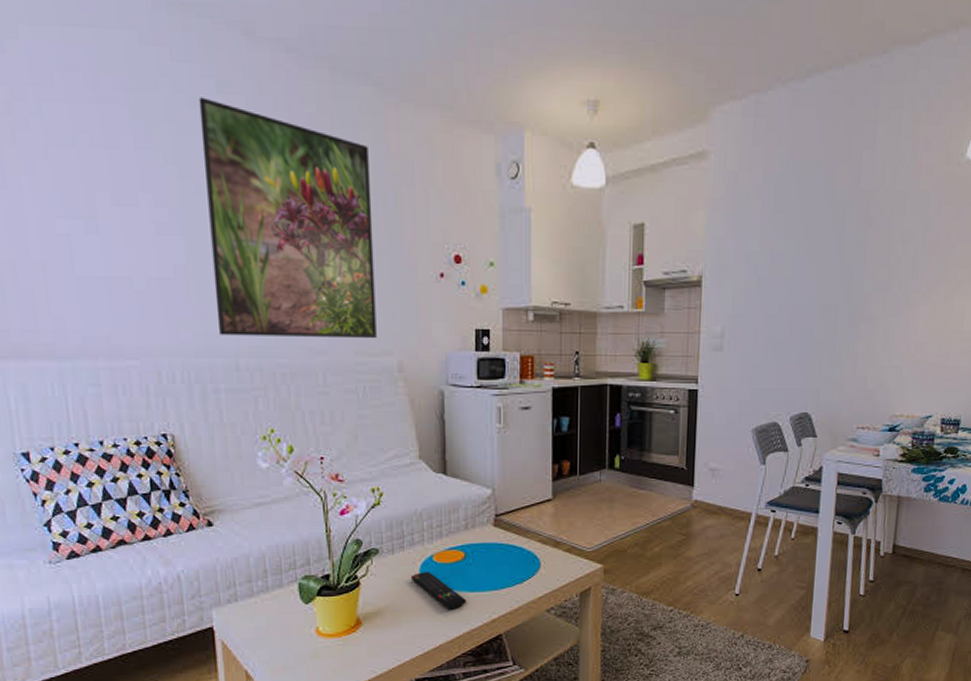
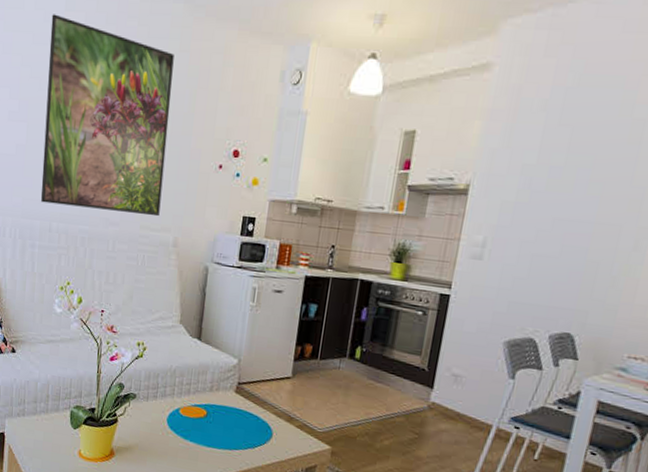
remote control: present [410,572,467,610] -> none [158,421,203,460]

